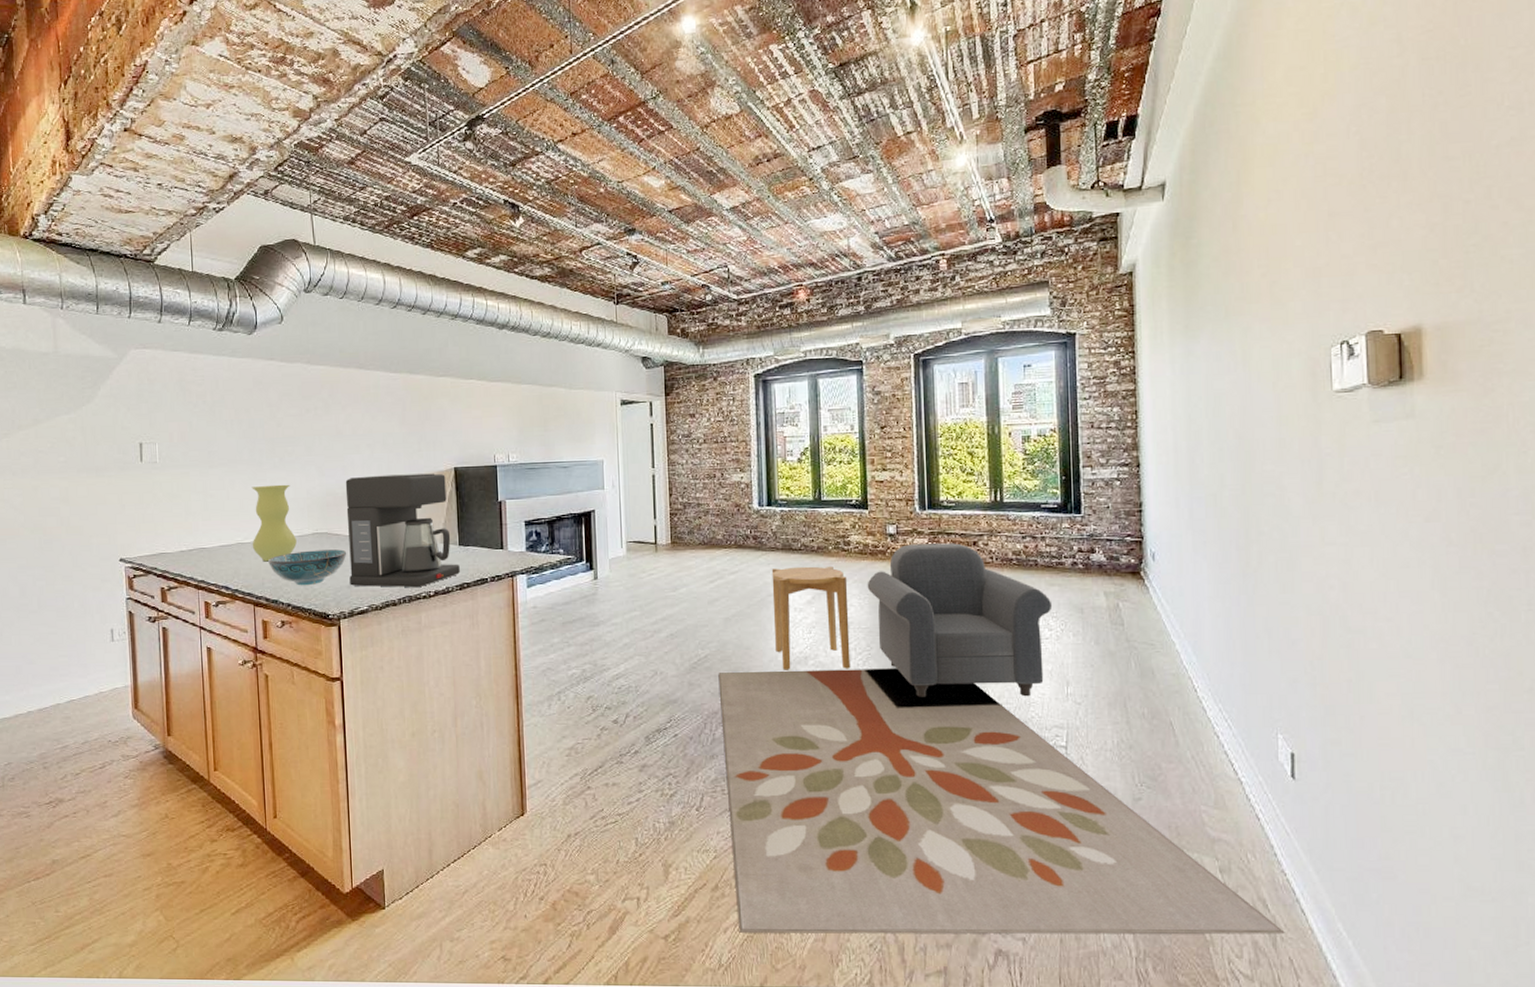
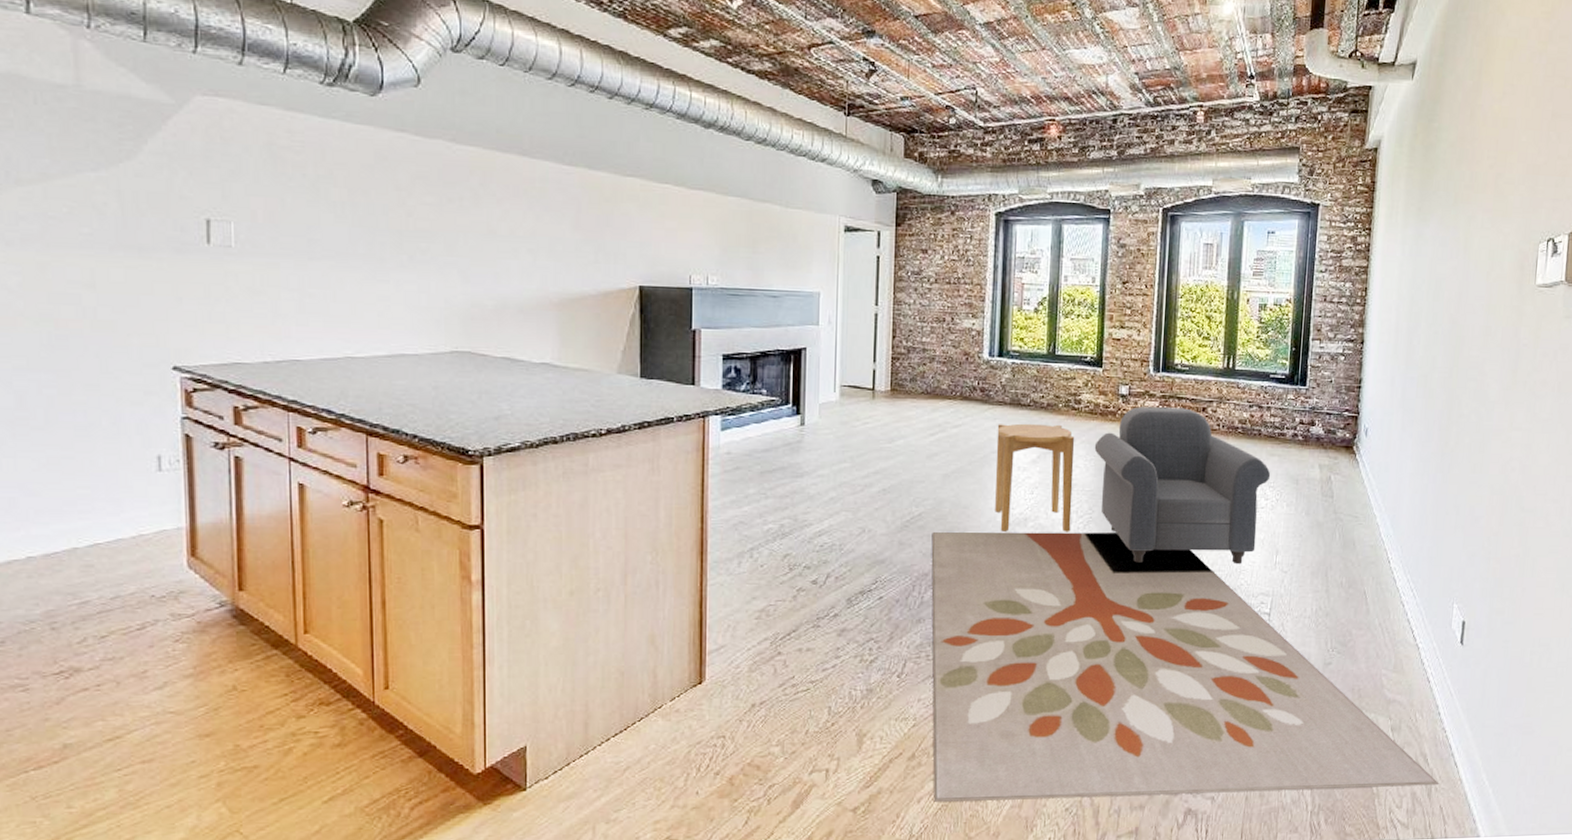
vase: present [251,484,297,562] -> none [366,288,428,383]
decorative bowl: present [268,549,347,586] -> none [388,372,496,415]
coffee maker: present [345,473,460,587] -> none [497,287,640,423]

